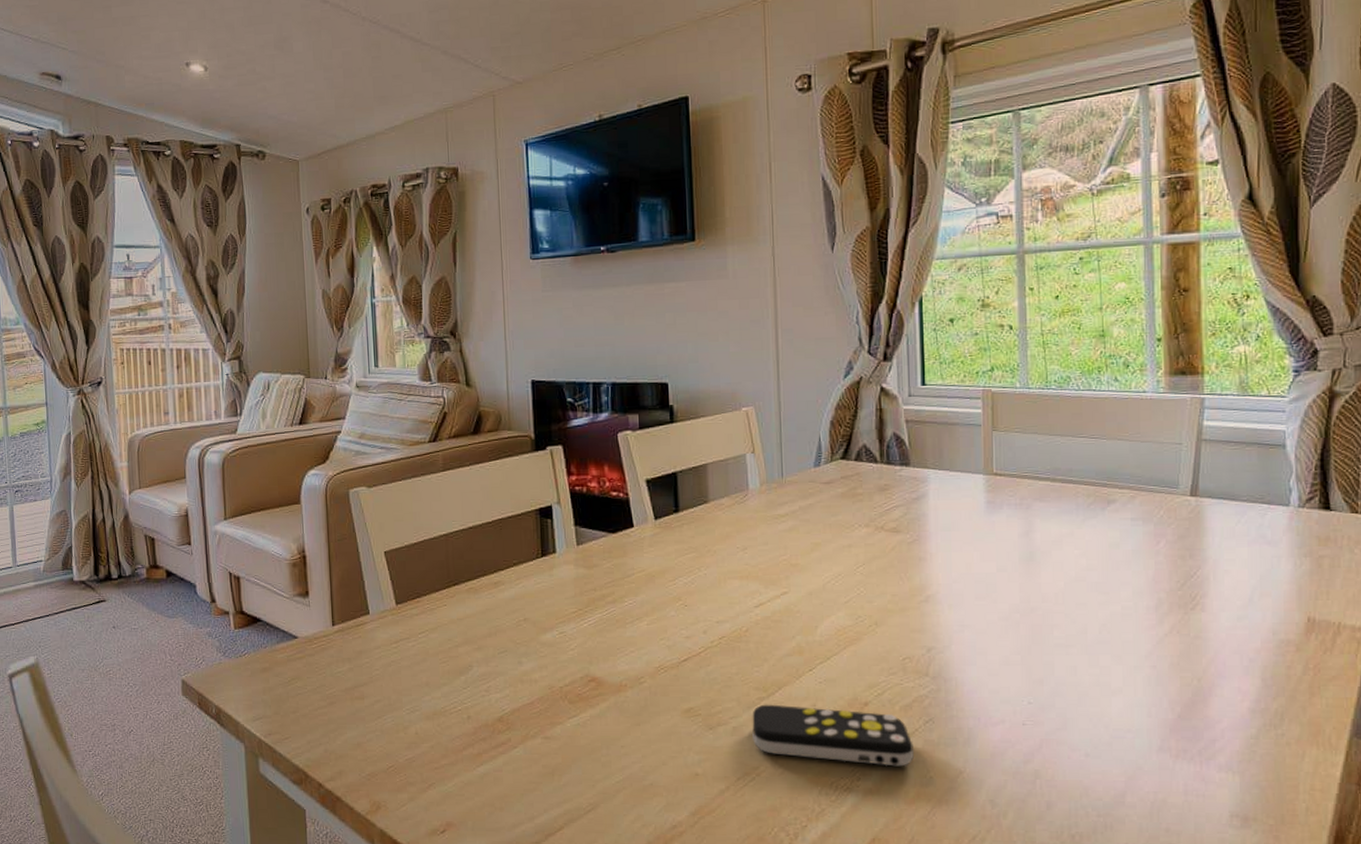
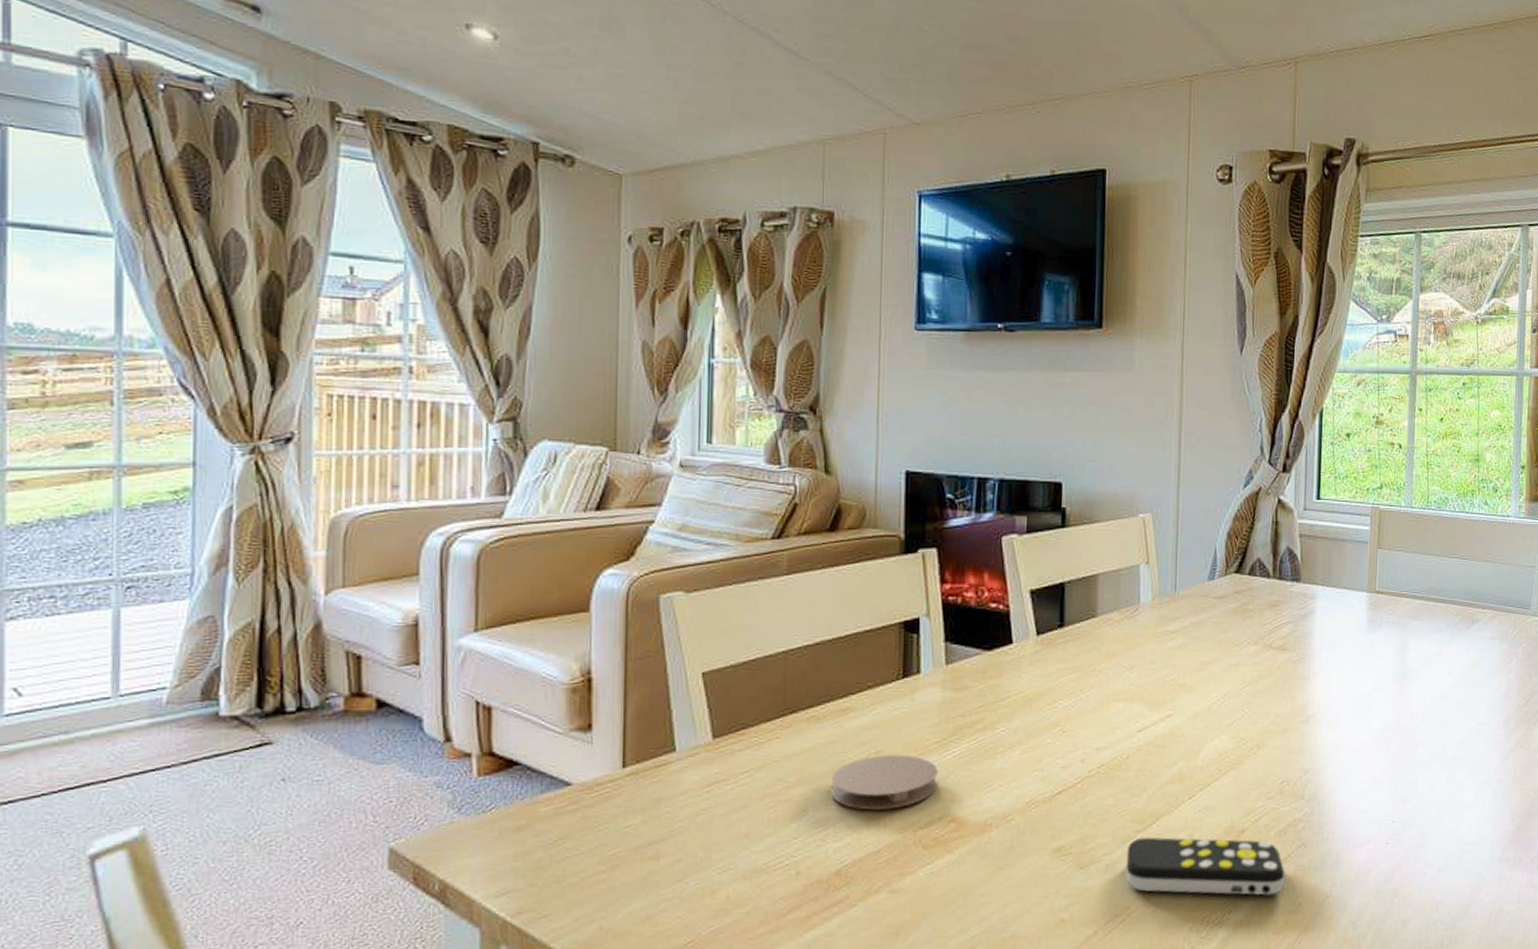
coaster: none [489,621,578,668] -> present [831,754,939,810]

